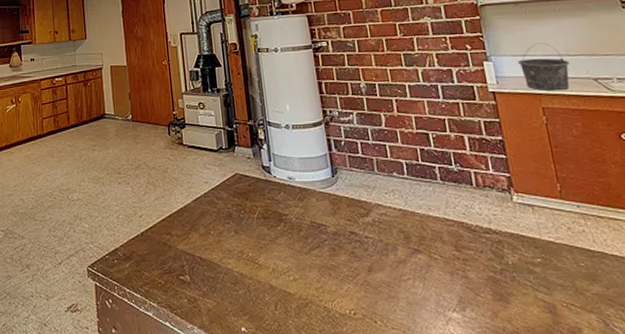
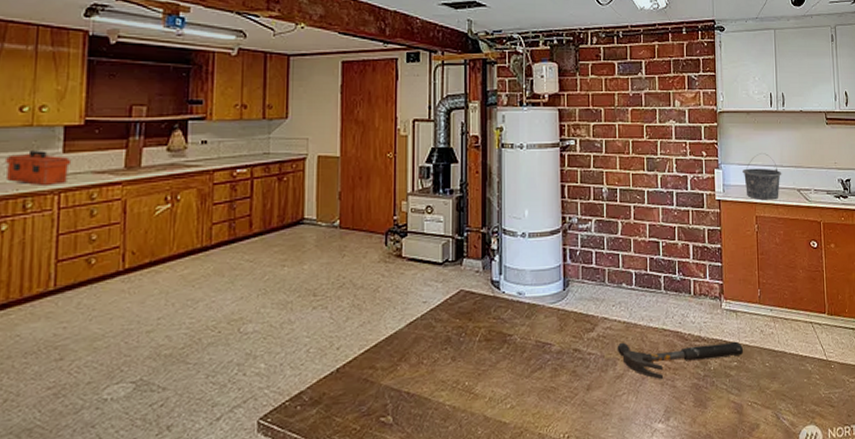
claw hammer: none [395,228,549,269] -> present [617,341,744,380]

